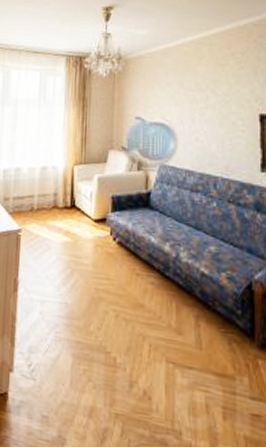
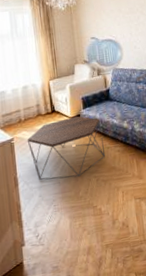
coffee table: none [37,219,133,303] -> present [28,116,105,181]

